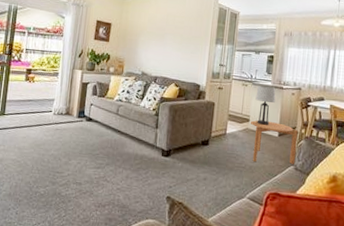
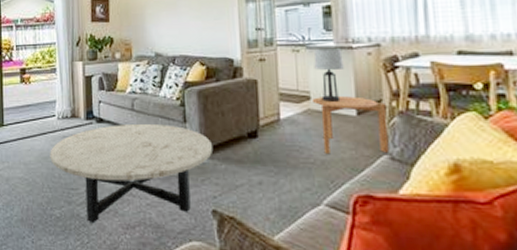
coffee table: none [42,124,175,201] -> present [50,123,214,224]

